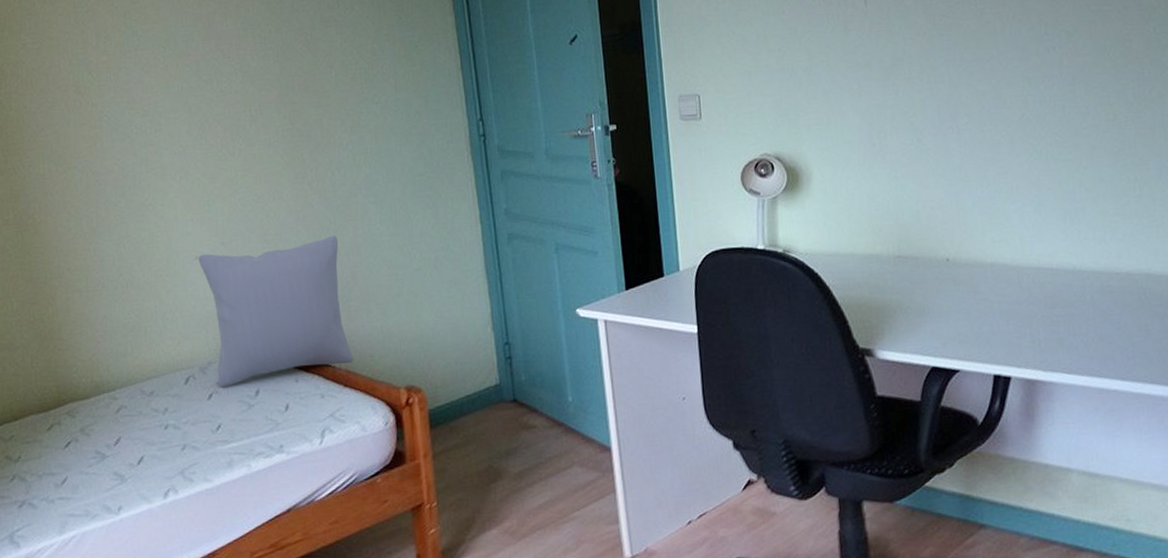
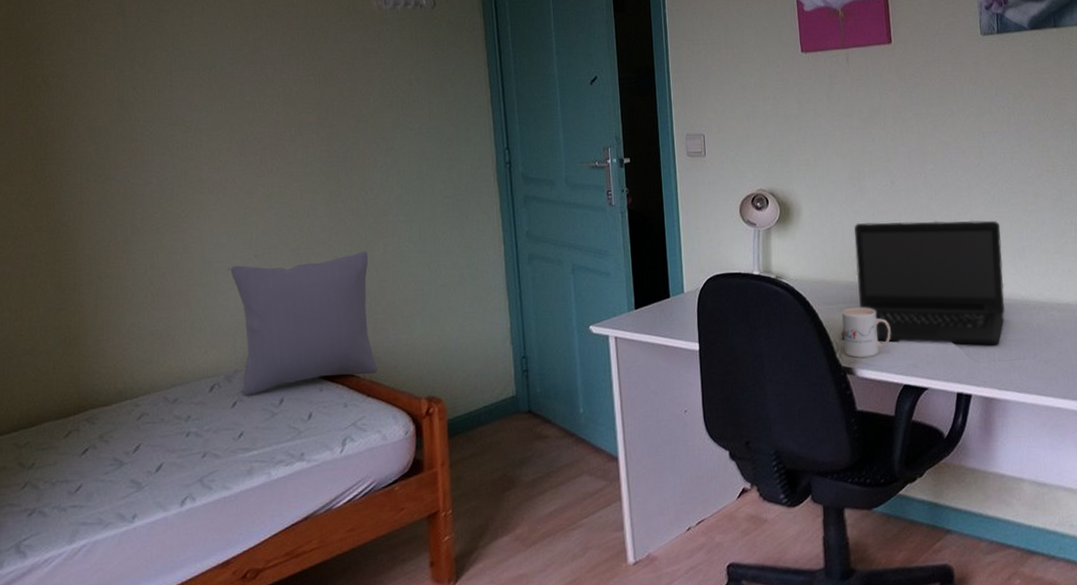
laptop: none [858,179,1053,322] -> present [840,220,1006,346]
mug: none [859,282,917,338] -> present [841,307,891,358]

